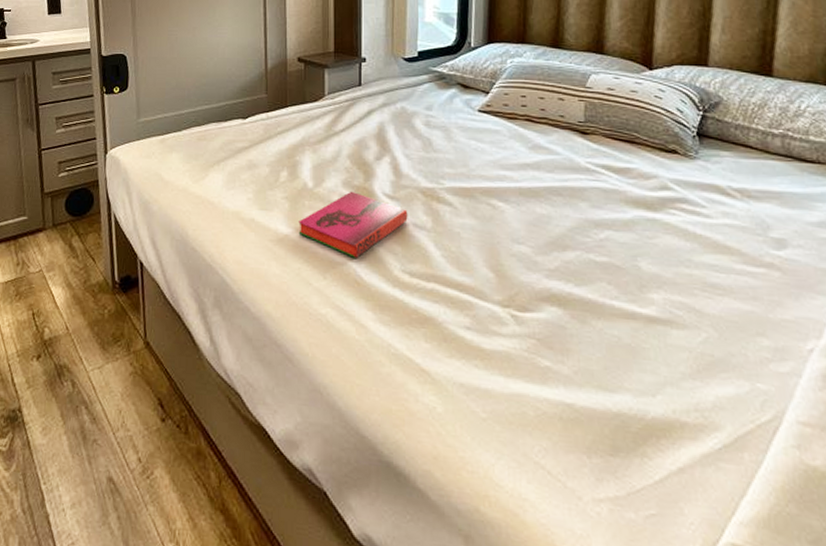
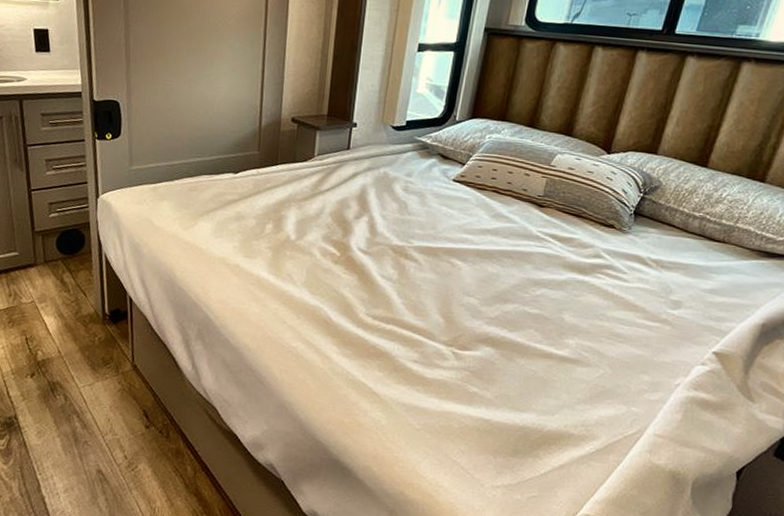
hardback book: present [298,191,408,260] -> none [278,244,378,303]

